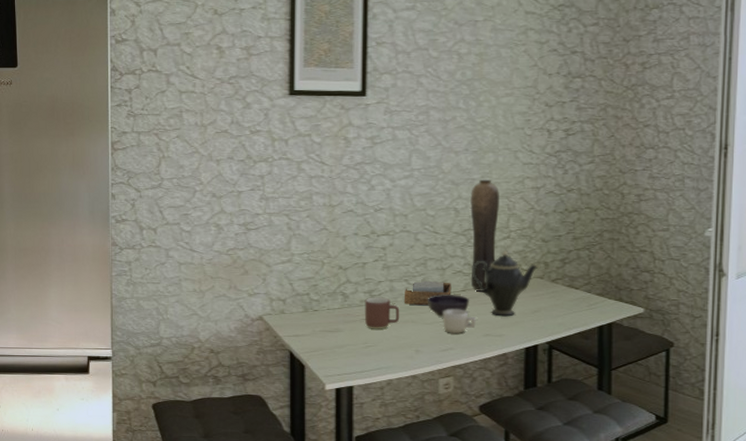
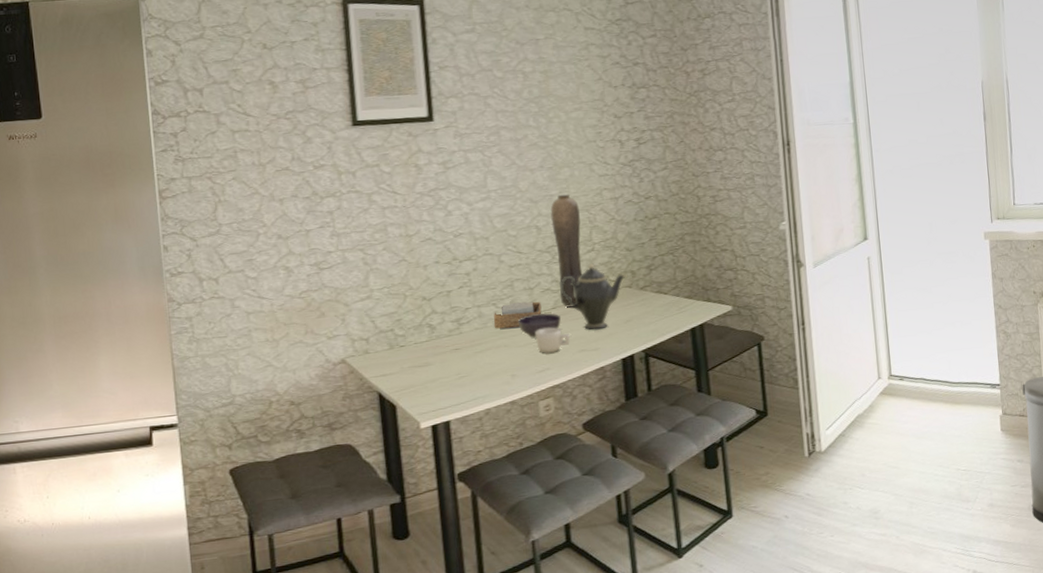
mug: present [364,297,400,330] -> none [453,324,492,359]

